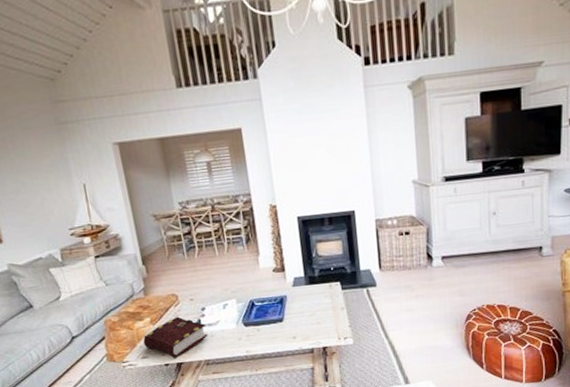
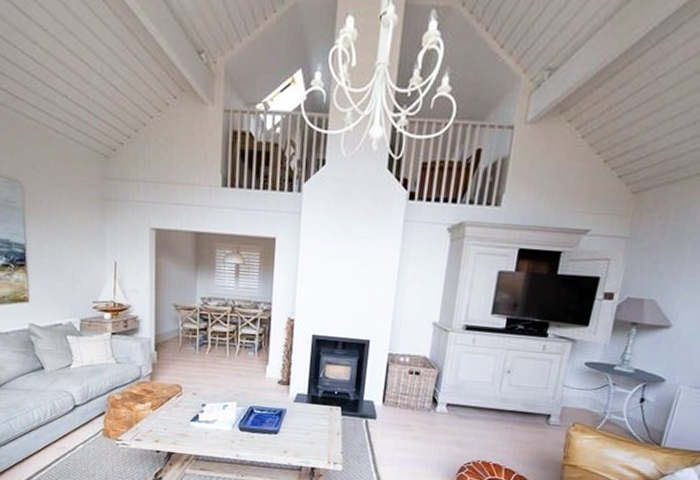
book: present [143,317,208,359] -> none [140,407,203,448]

